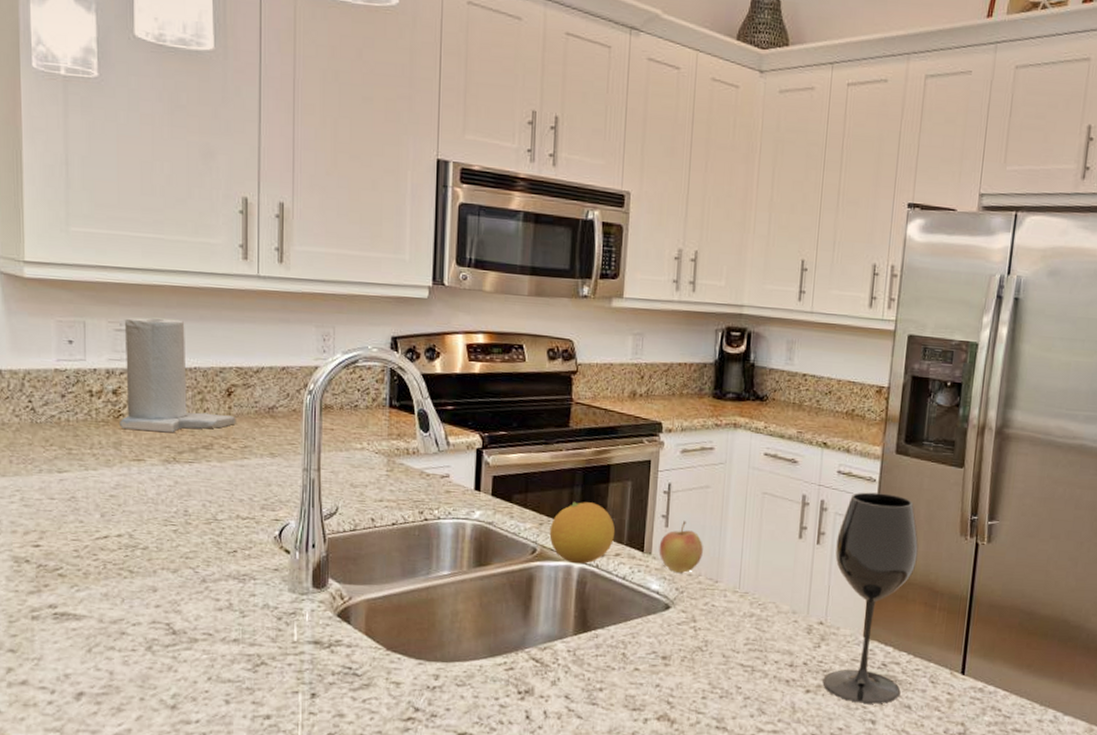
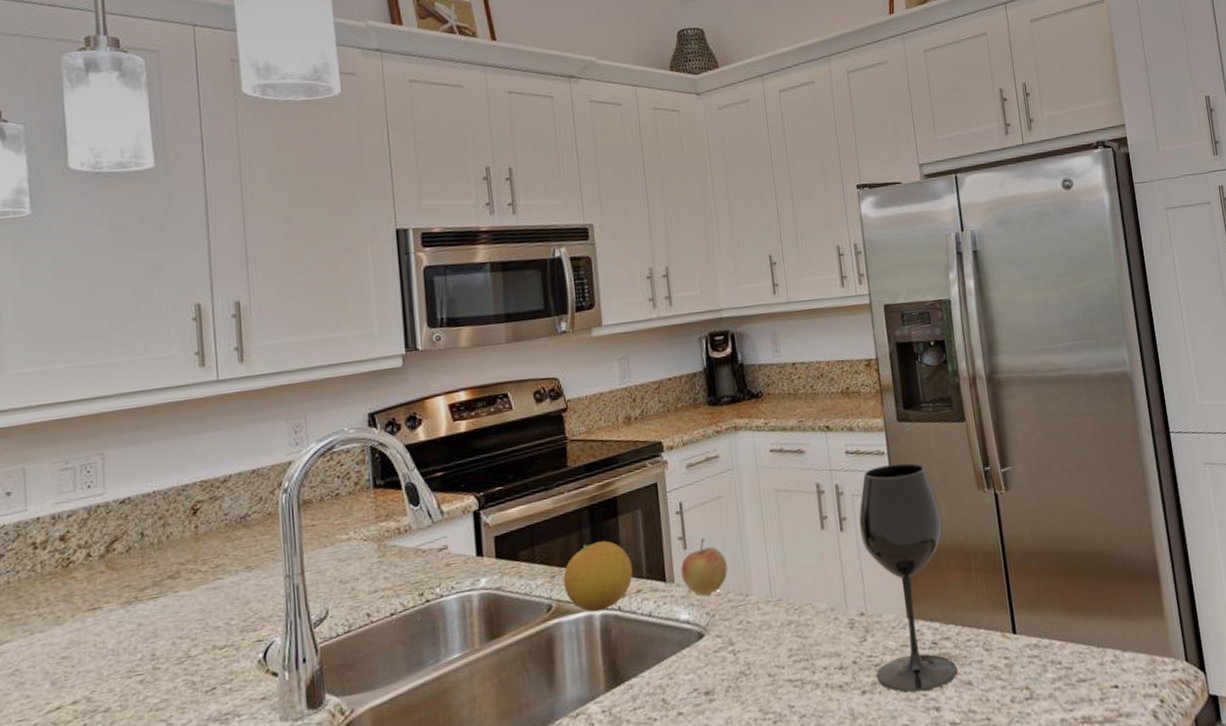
paper towel: present [120,317,236,433] -> none [70,443,205,577]

